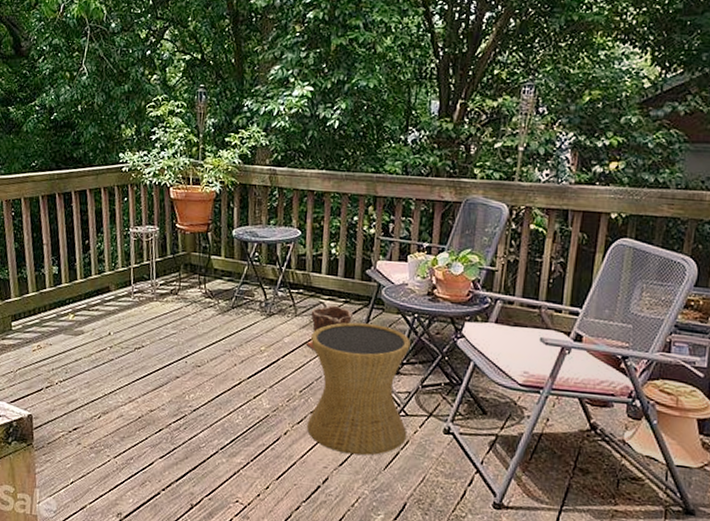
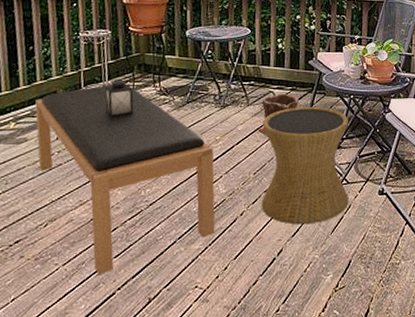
bench: none [90,283,258,473] -> present [35,84,215,274]
lantern: none [152,258,180,317] -> present [105,60,134,117]

